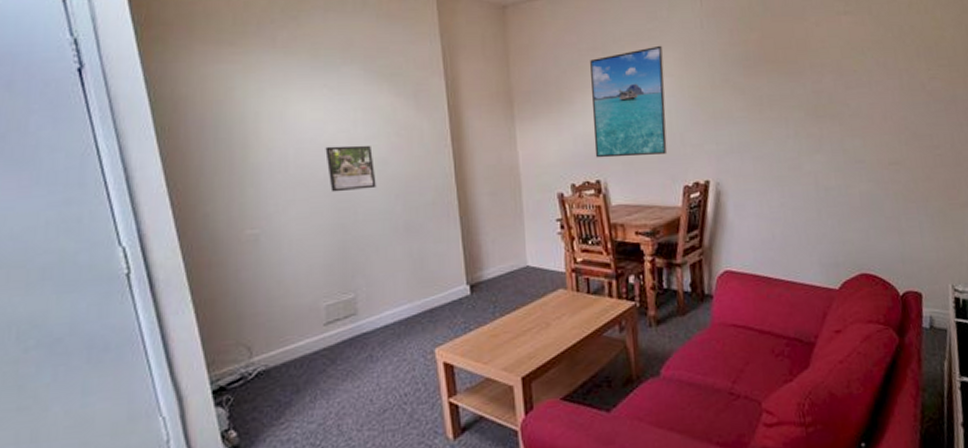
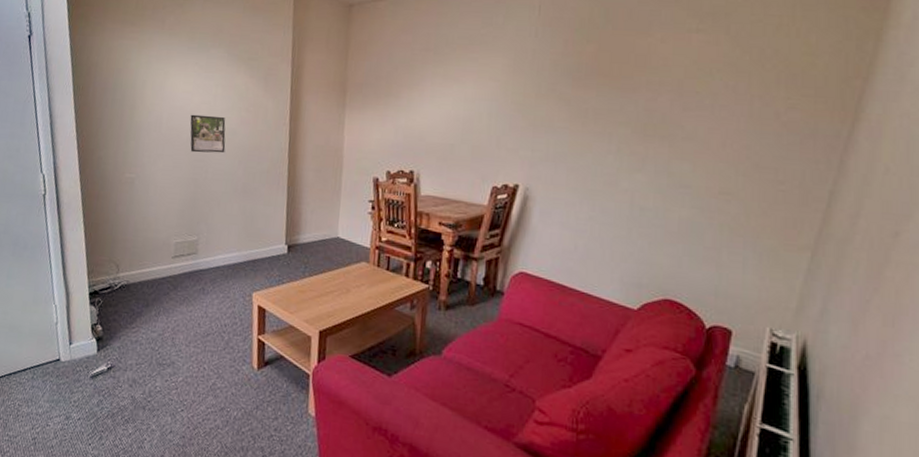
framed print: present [590,45,668,158] -> none [412,50,494,154]

